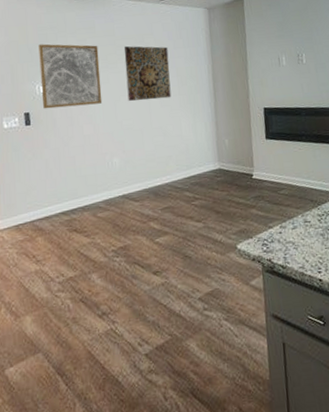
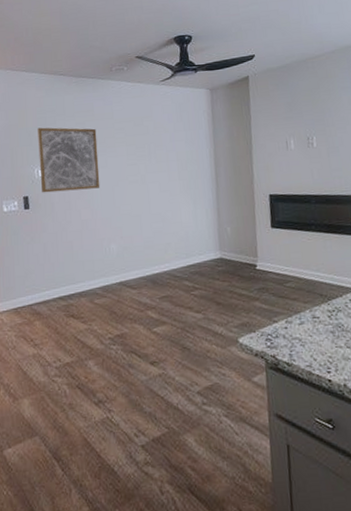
wall art: present [124,45,172,101] -> none [122,129,171,186]

